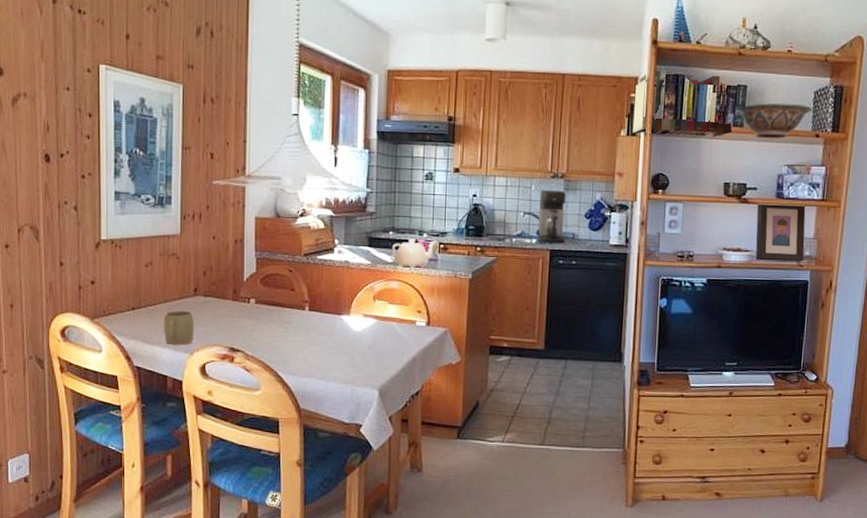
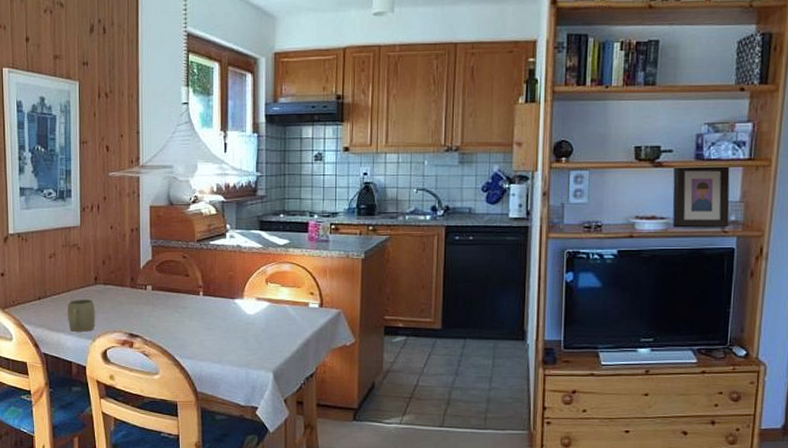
teapot: present [390,238,438,268] -> none [281,220,329,250]
coffee maker: present [537,190,567,244] -> none [431,164,462,219]
books: present [632,70,732,137] -> none [531,31,643,100]
decorative bowl: present [741,103,813,139] -> none [652,56,736,97]

